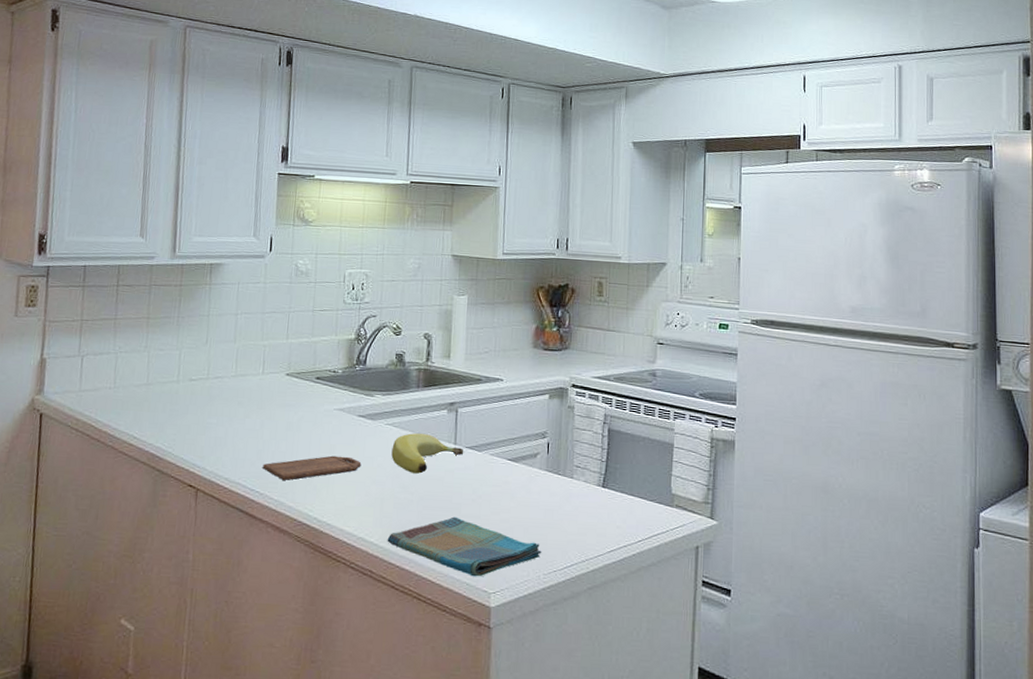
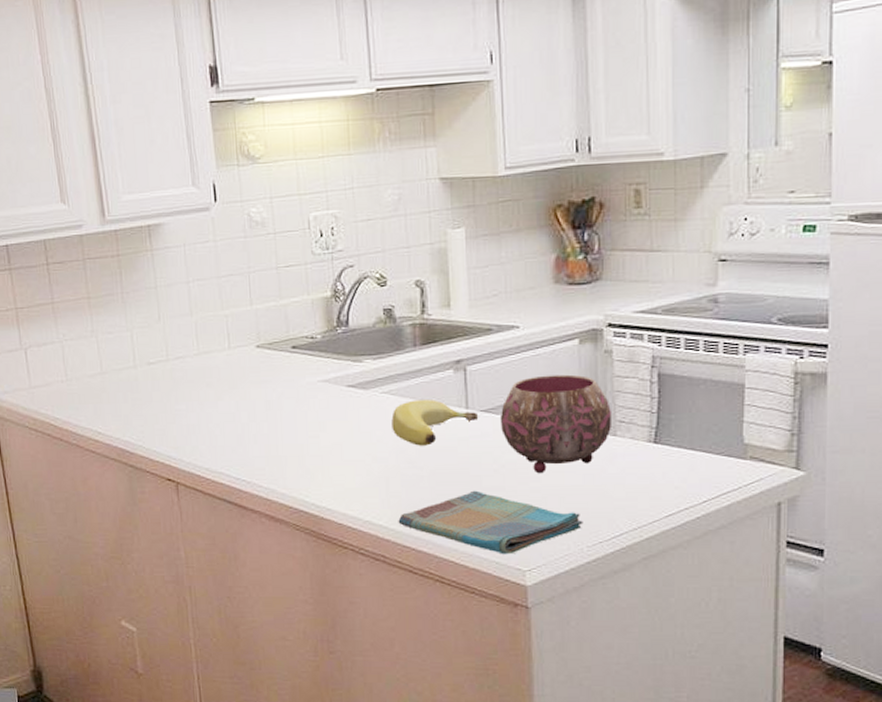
cutting board: present [263,455,362,480] -> none [245,433,358,465]
bowl: none [481,422,570,506] -> present [499,374,611,474]

